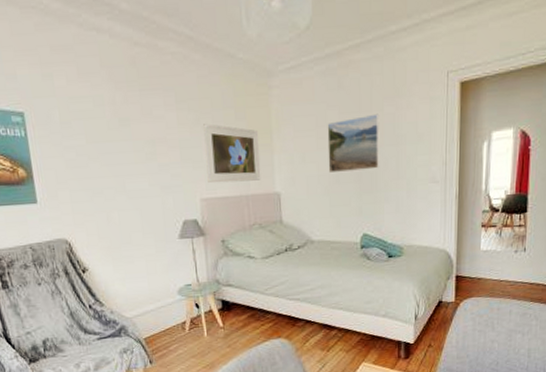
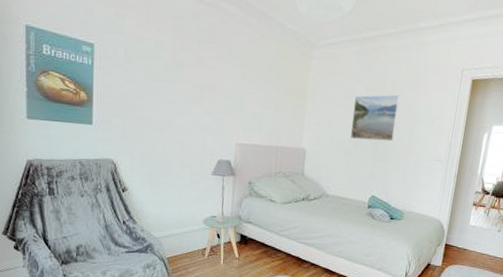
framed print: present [203,123,261,184] -> none [245,79,295,135]

